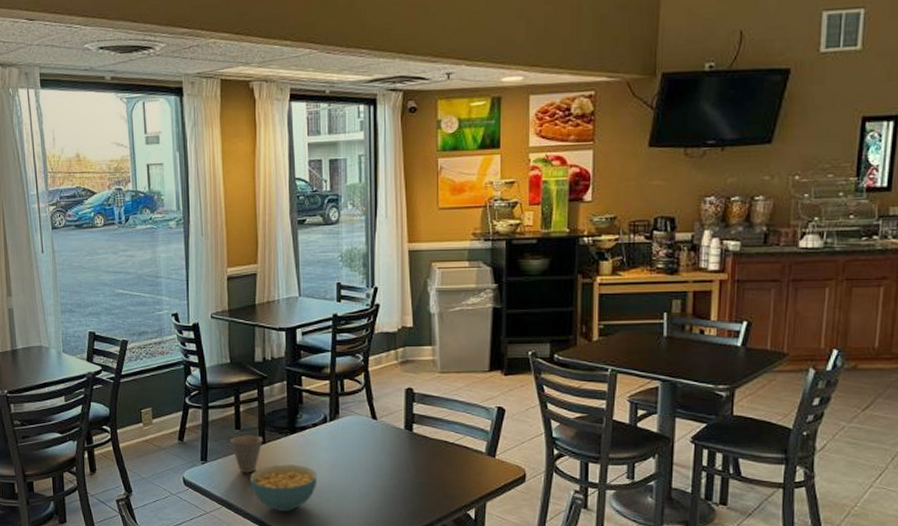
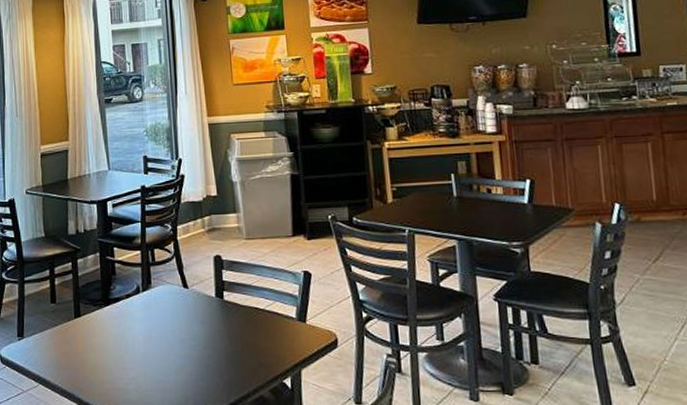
cup: present [230,435,263,473] -> none [46,308,78,348]
cereal bowl: present [250,464,318,511] -> none [66,337,133,387]

